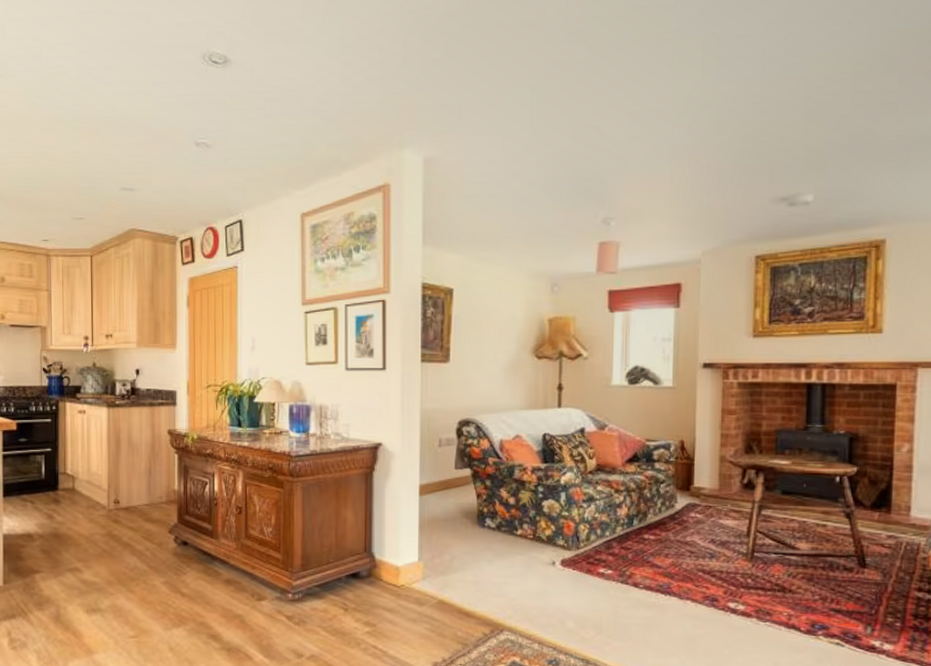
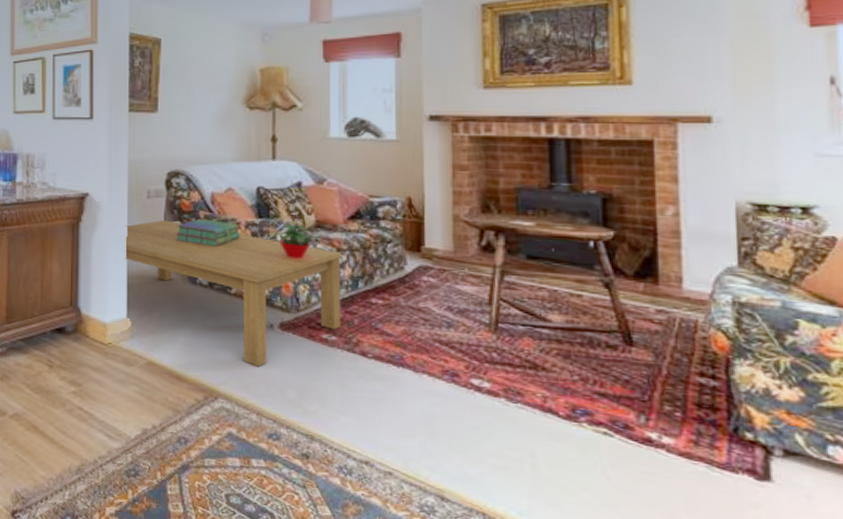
coffee table: none [416,467,618,601] -> present [124,219,342,367]
stack of books: none [465,465,527,491] -> present [175,218,241,247]
potted flower: none [556,465,598,501] -> present [272,221,317,260]

